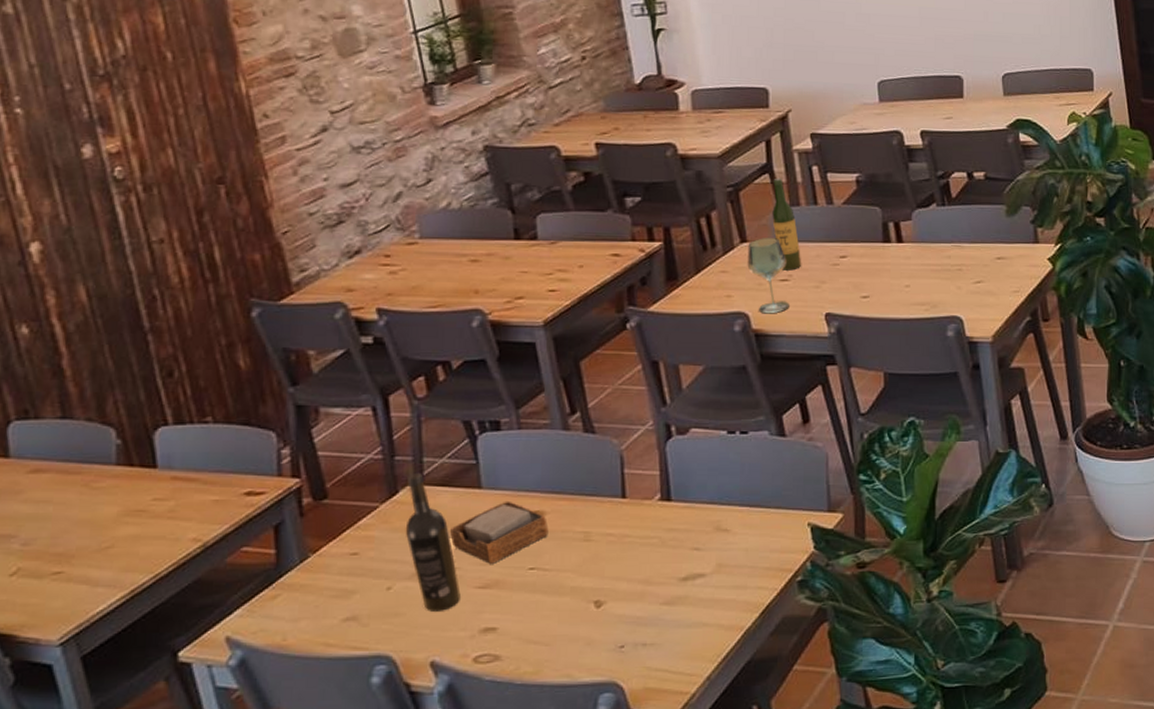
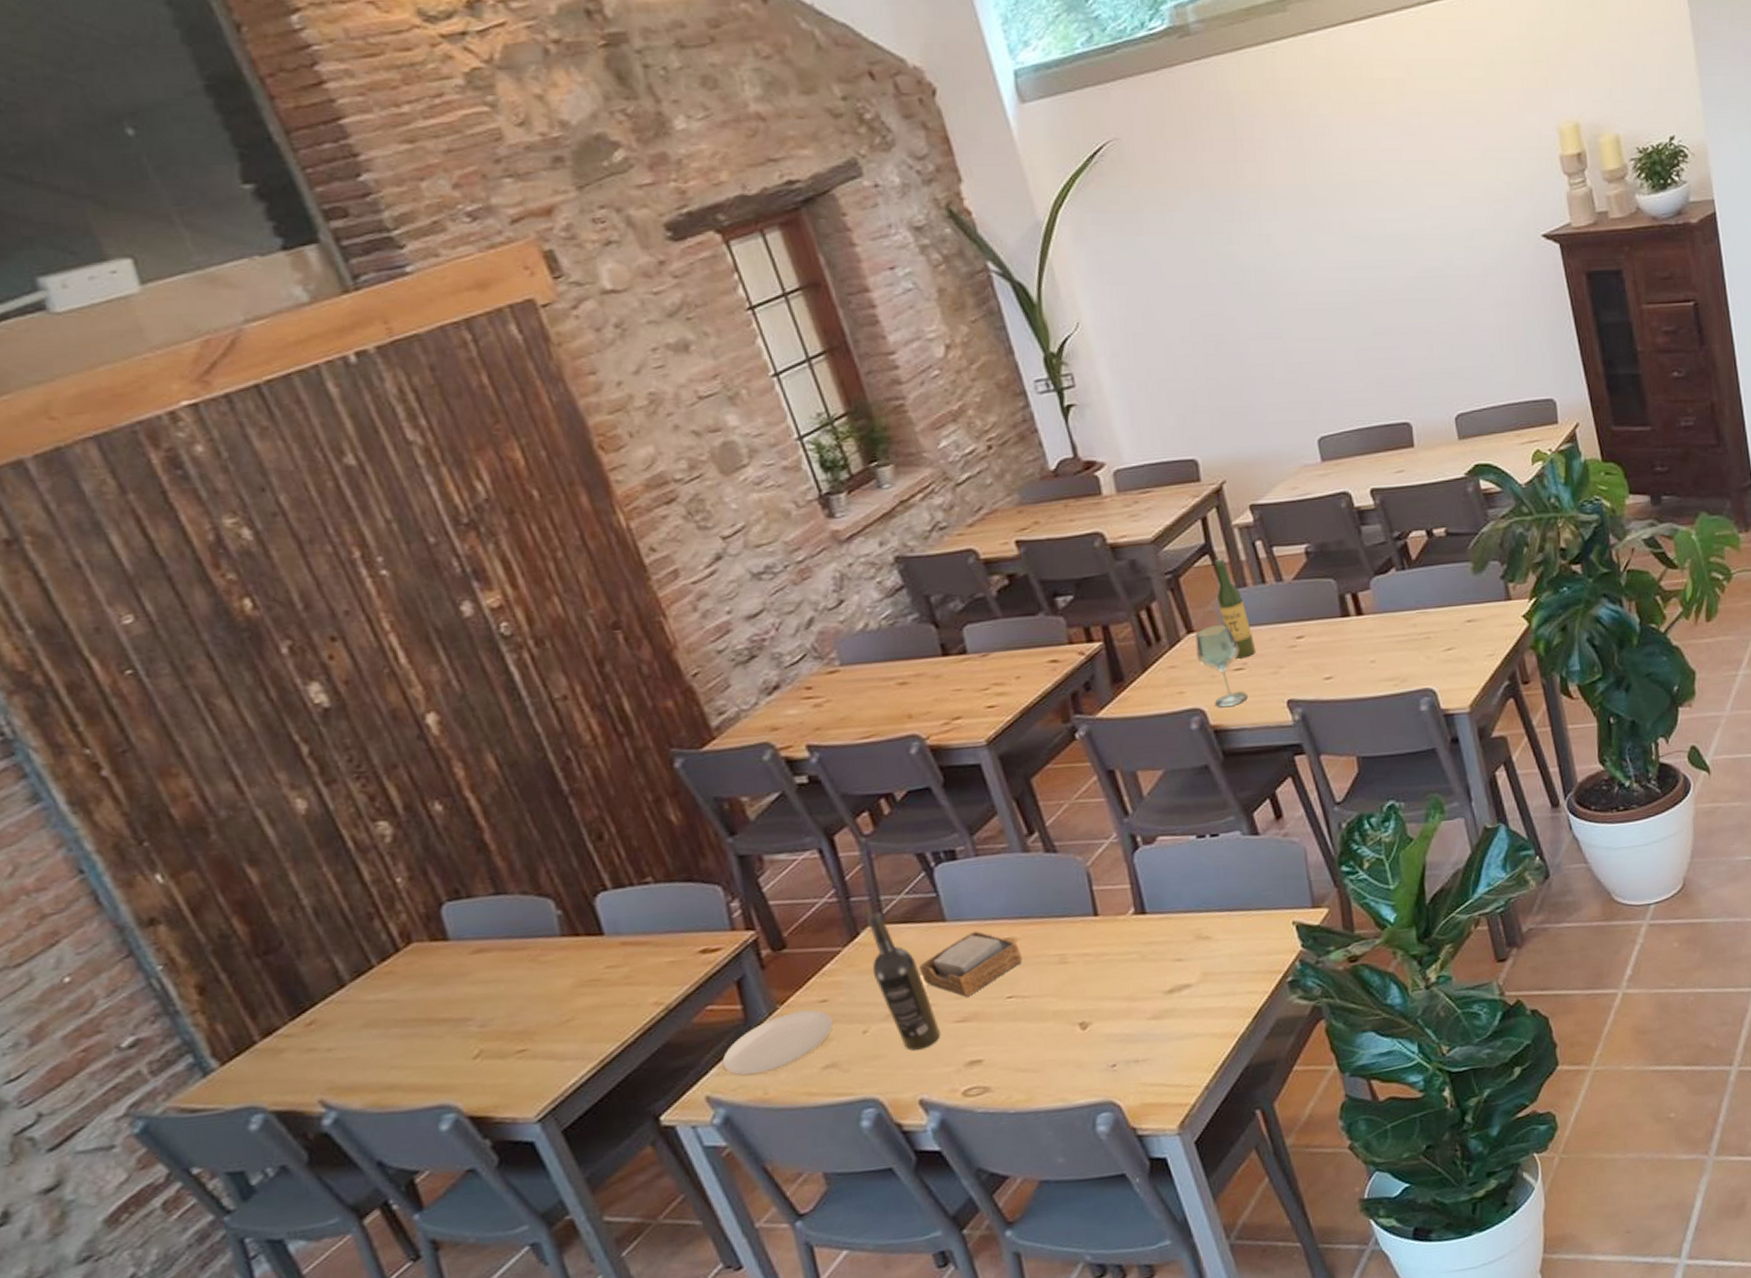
plate: none [247,562,360,621] -> present [722,1010,833,1076]

